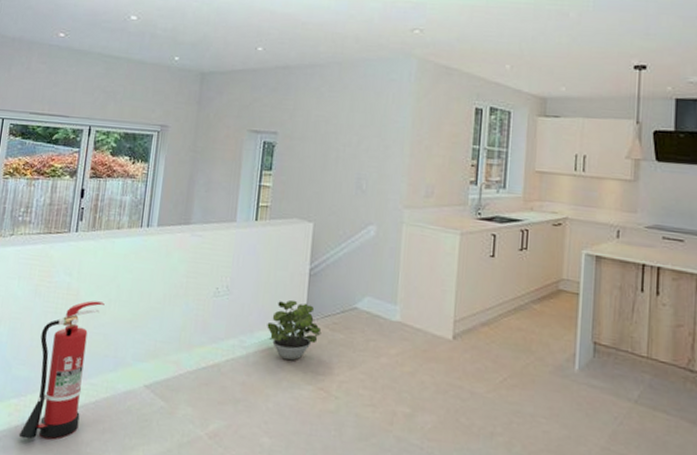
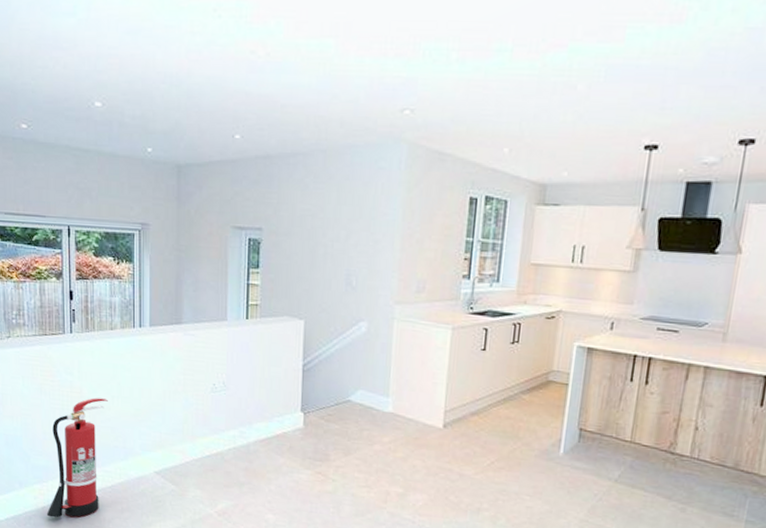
potted plant: present [267,299,321,361] -> none [264,394,317,449]

